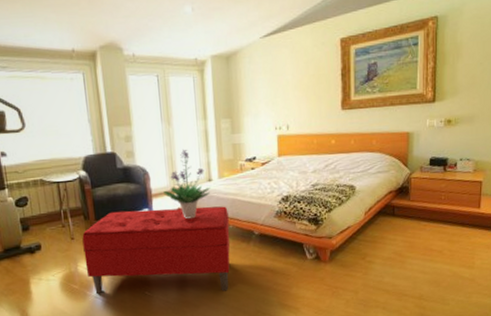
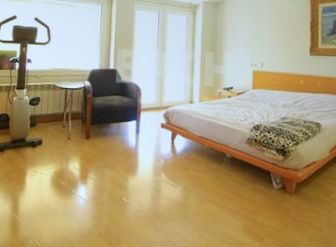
bench: present [82,206,230,295] -> none [75,119,205,209]
potted plant: present [163,149,211,219] -> none [151,73,192,135]

